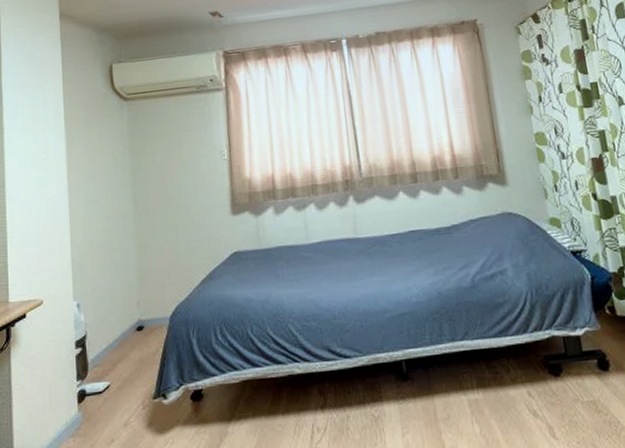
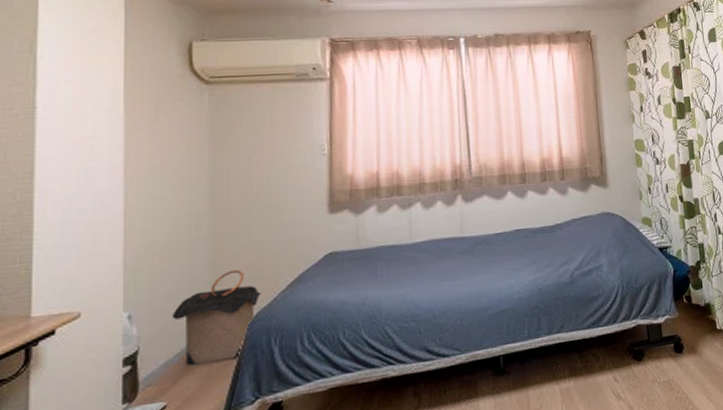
laundry hamper: none [109,266,180,351] -> present [171,269,262,366]

